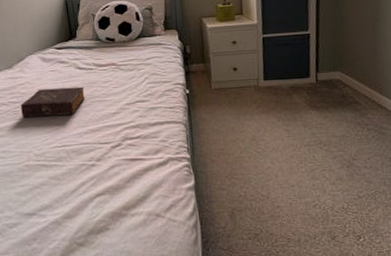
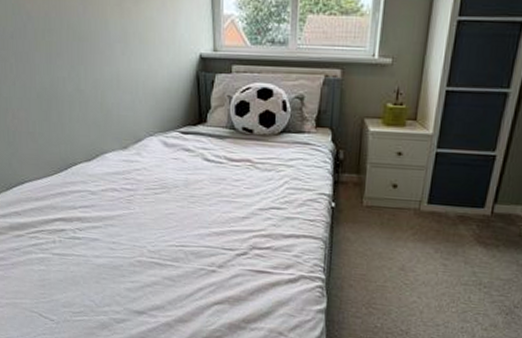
book: present [20,86,85,118] -> none [135,178,211,213]

